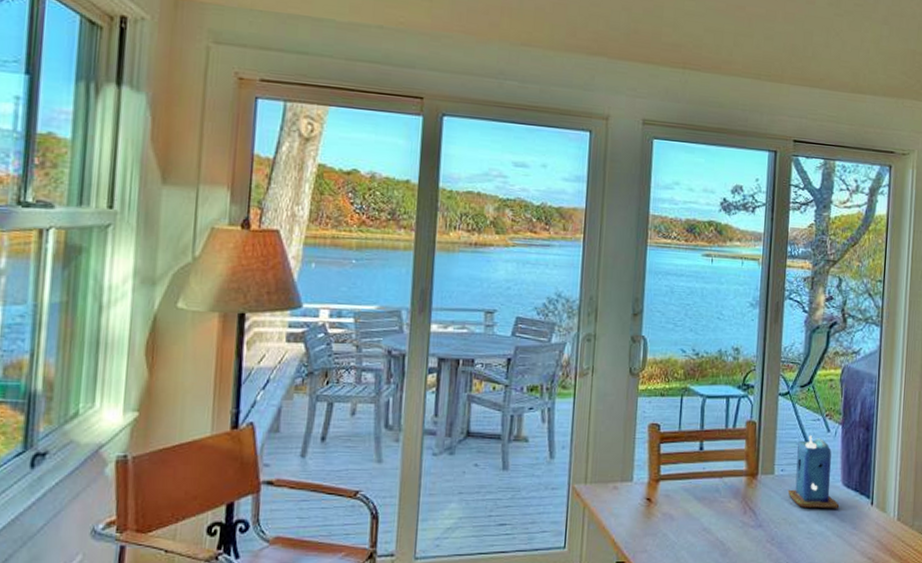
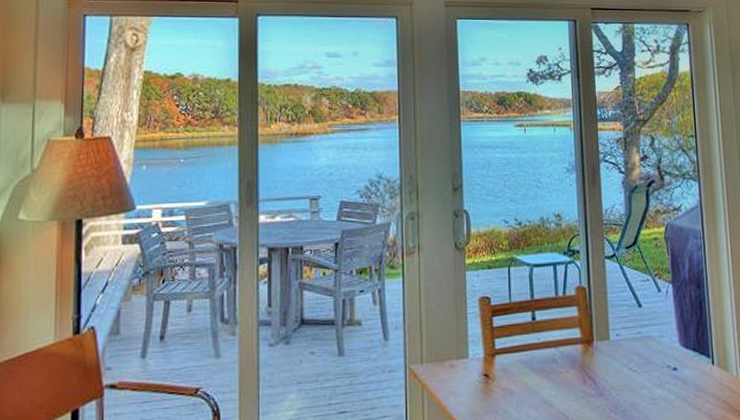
candle: present [787,435,840,509] -> none [625,297,680,372]

